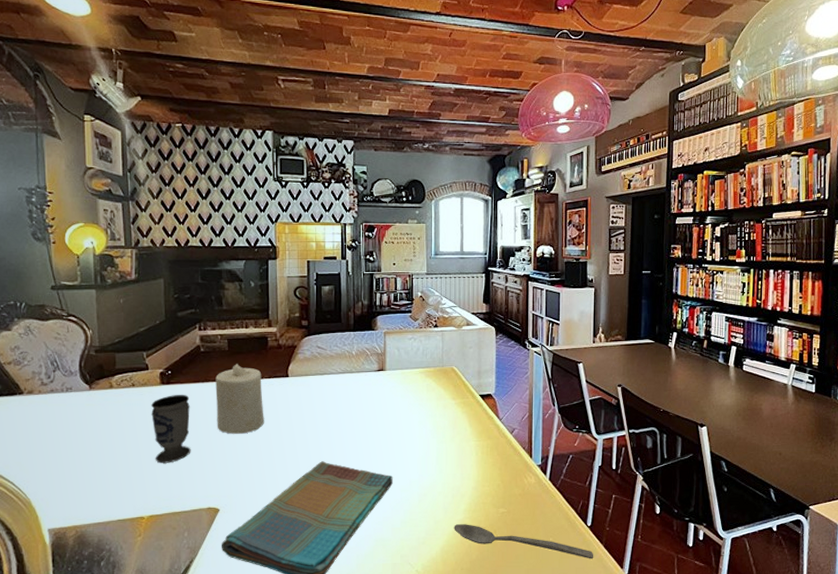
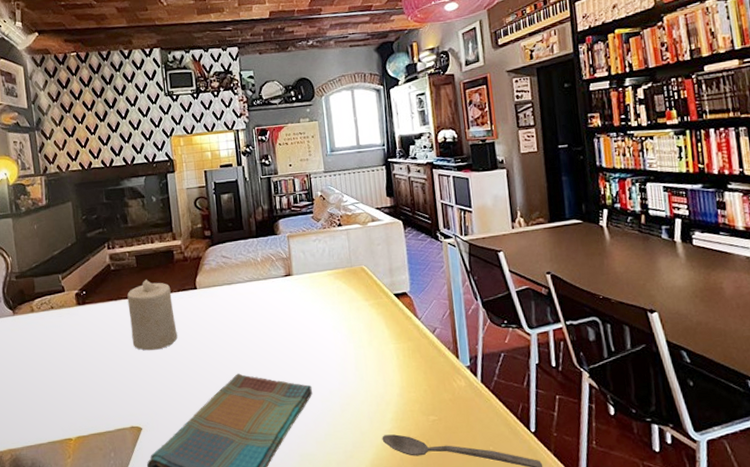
cup: present [151,395,191,463] -> none [70,314,110,384]

